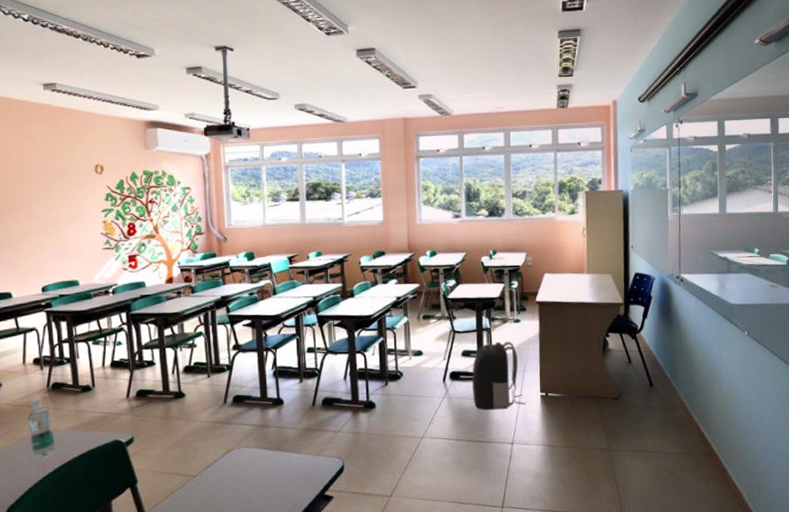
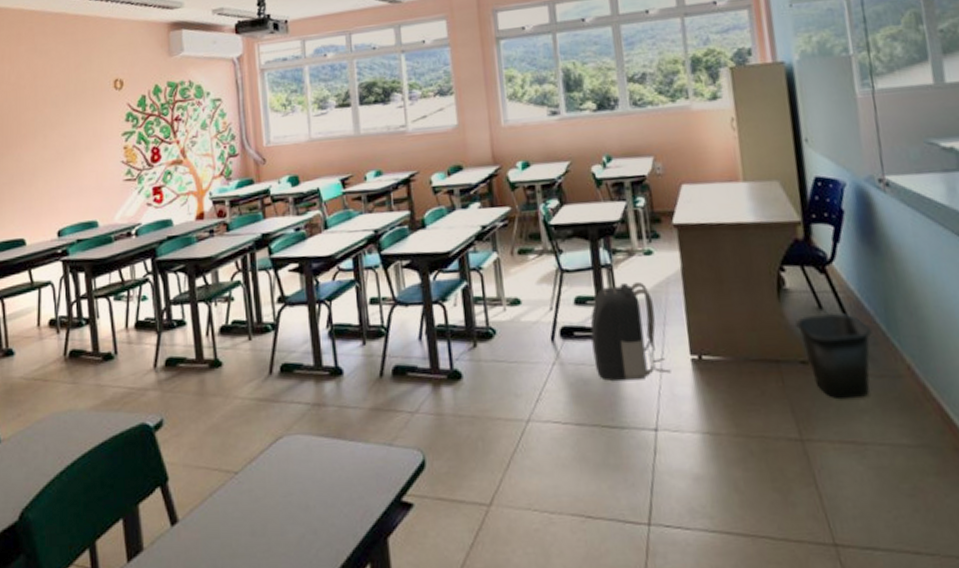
bottle: present [27,397,56,459] -> none [42,368,75,447]
waste bin: none [613,365,661,423] -> present [795,312,872,400]

